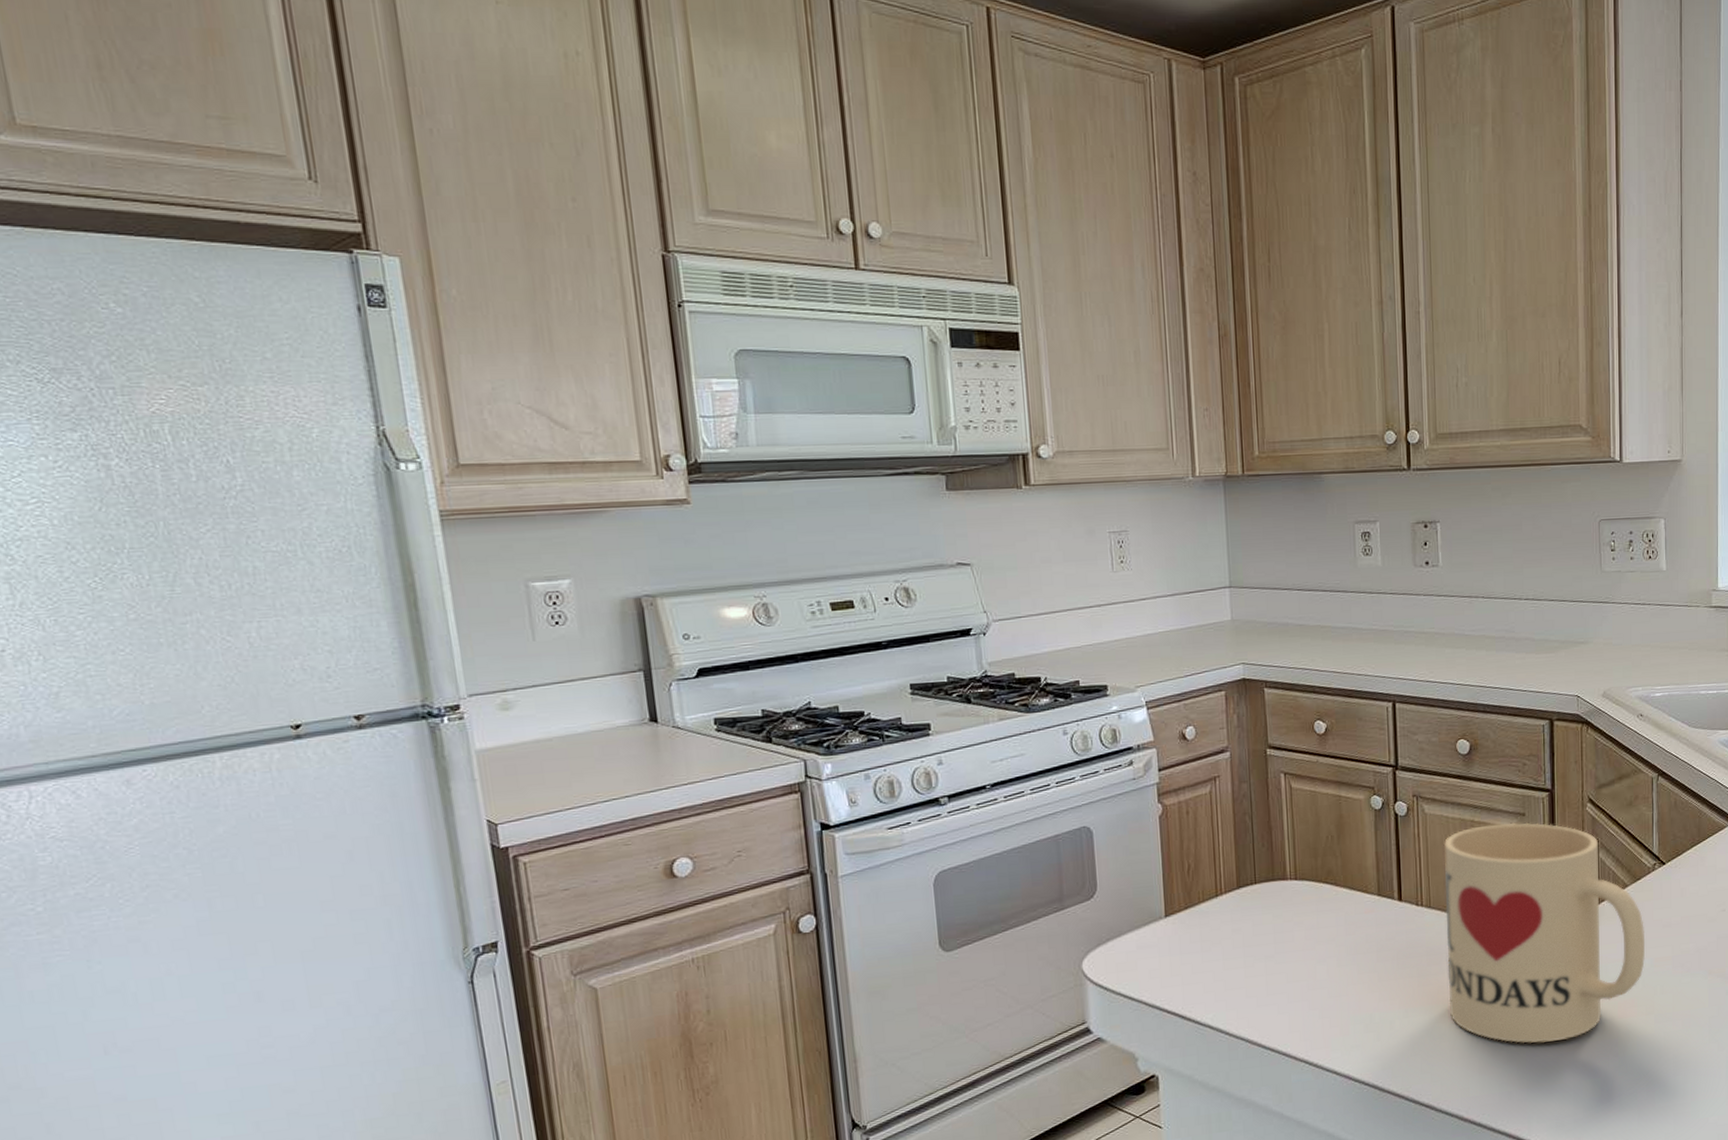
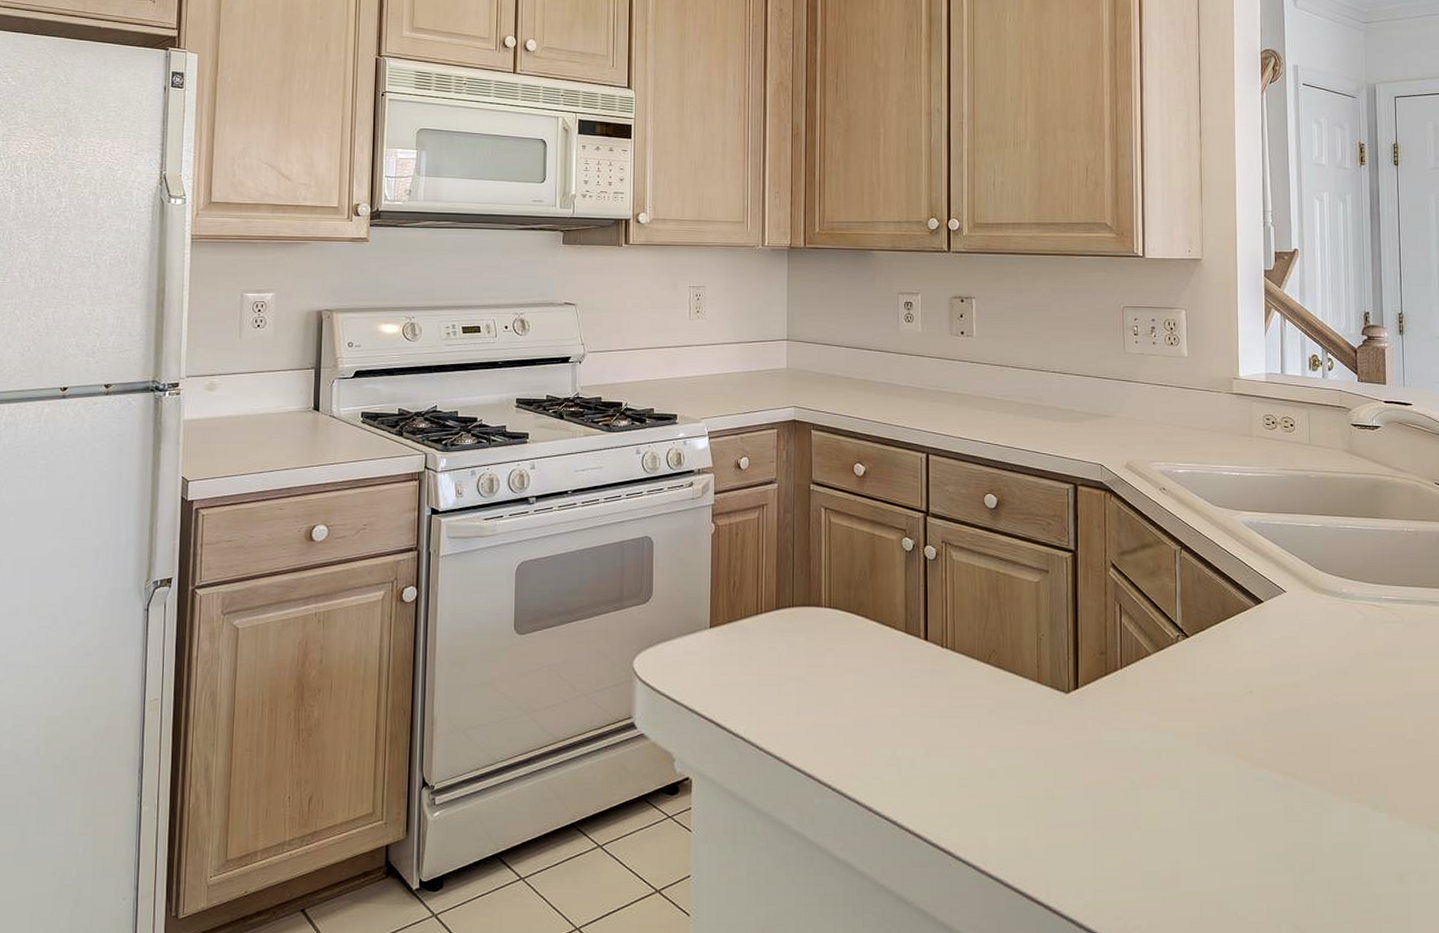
mug: present [1444,822,1645,1043] -> none [969,577,1168,803]

